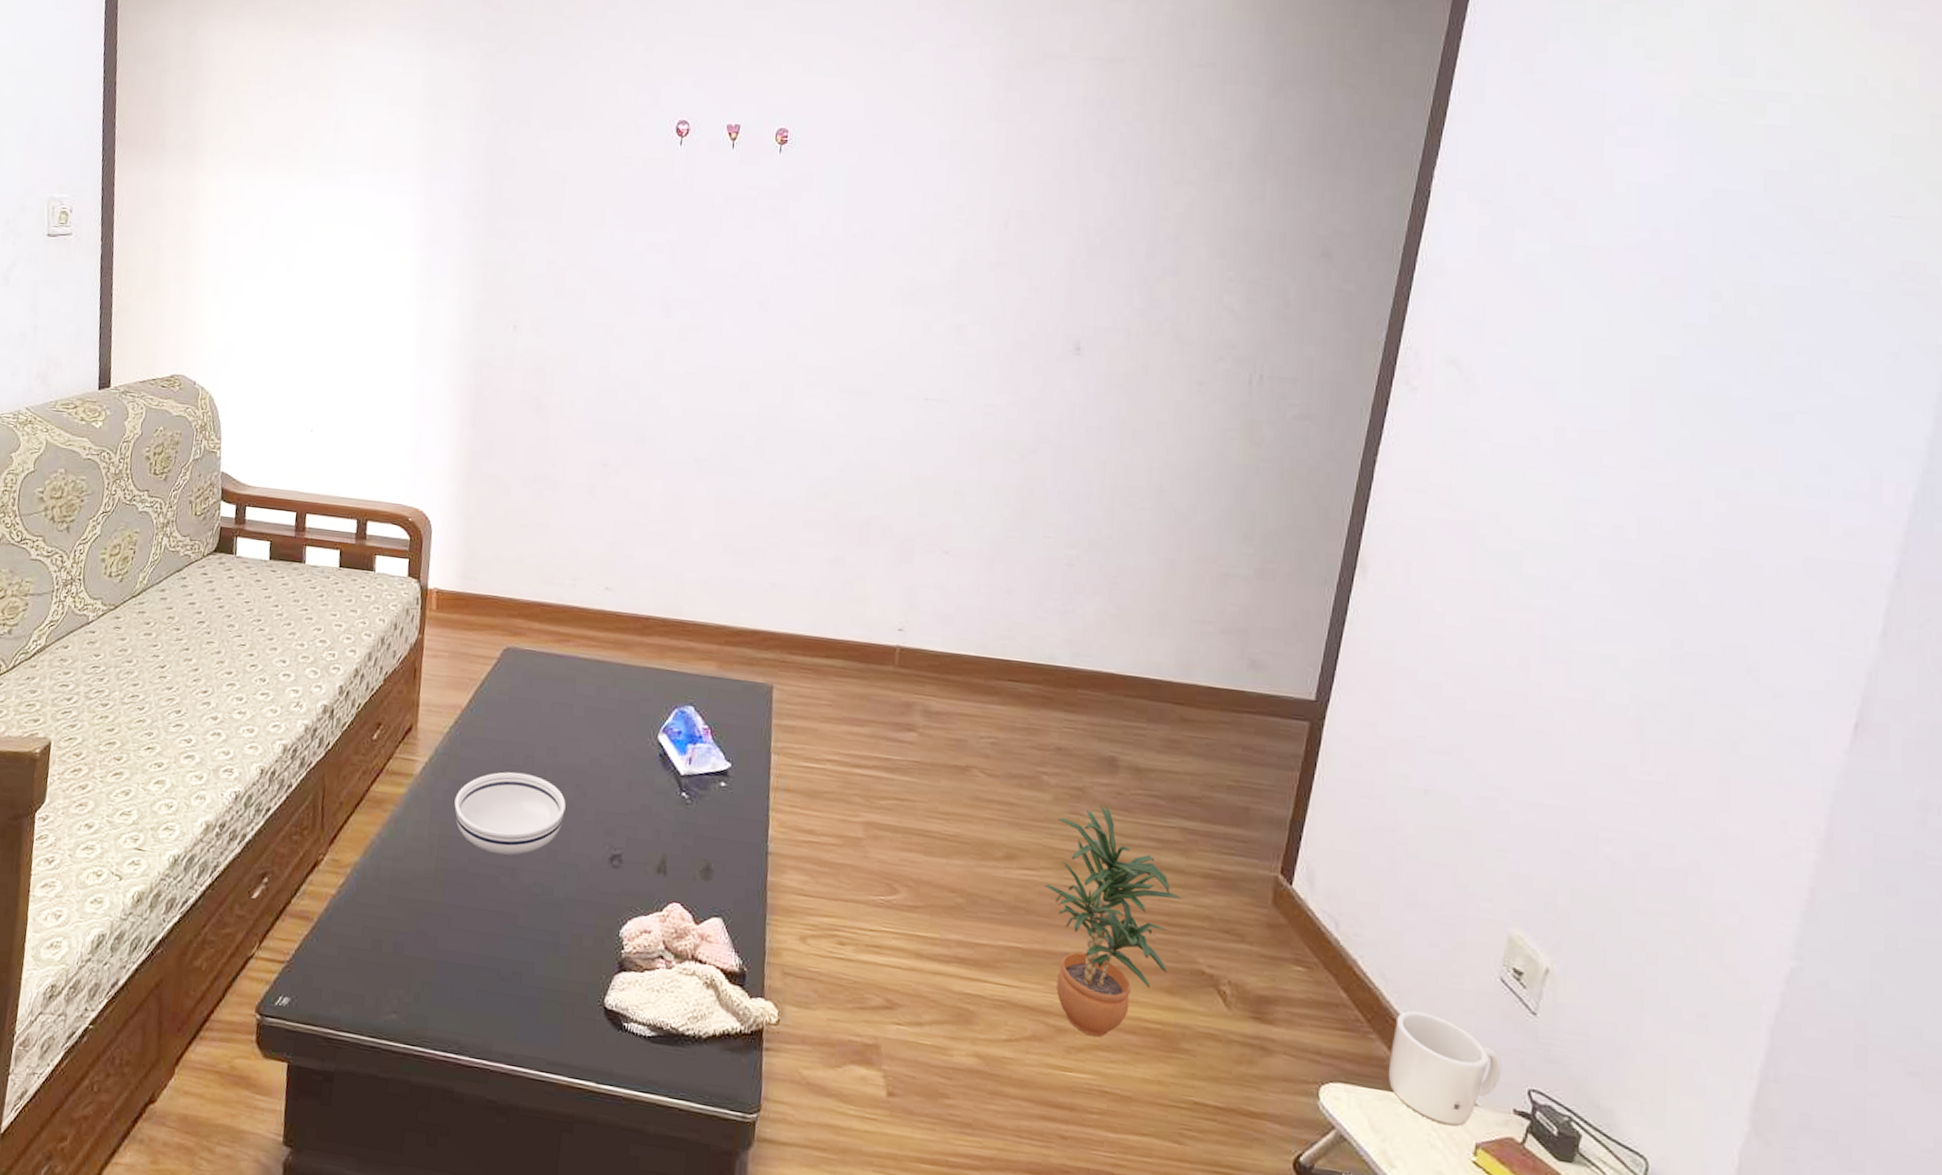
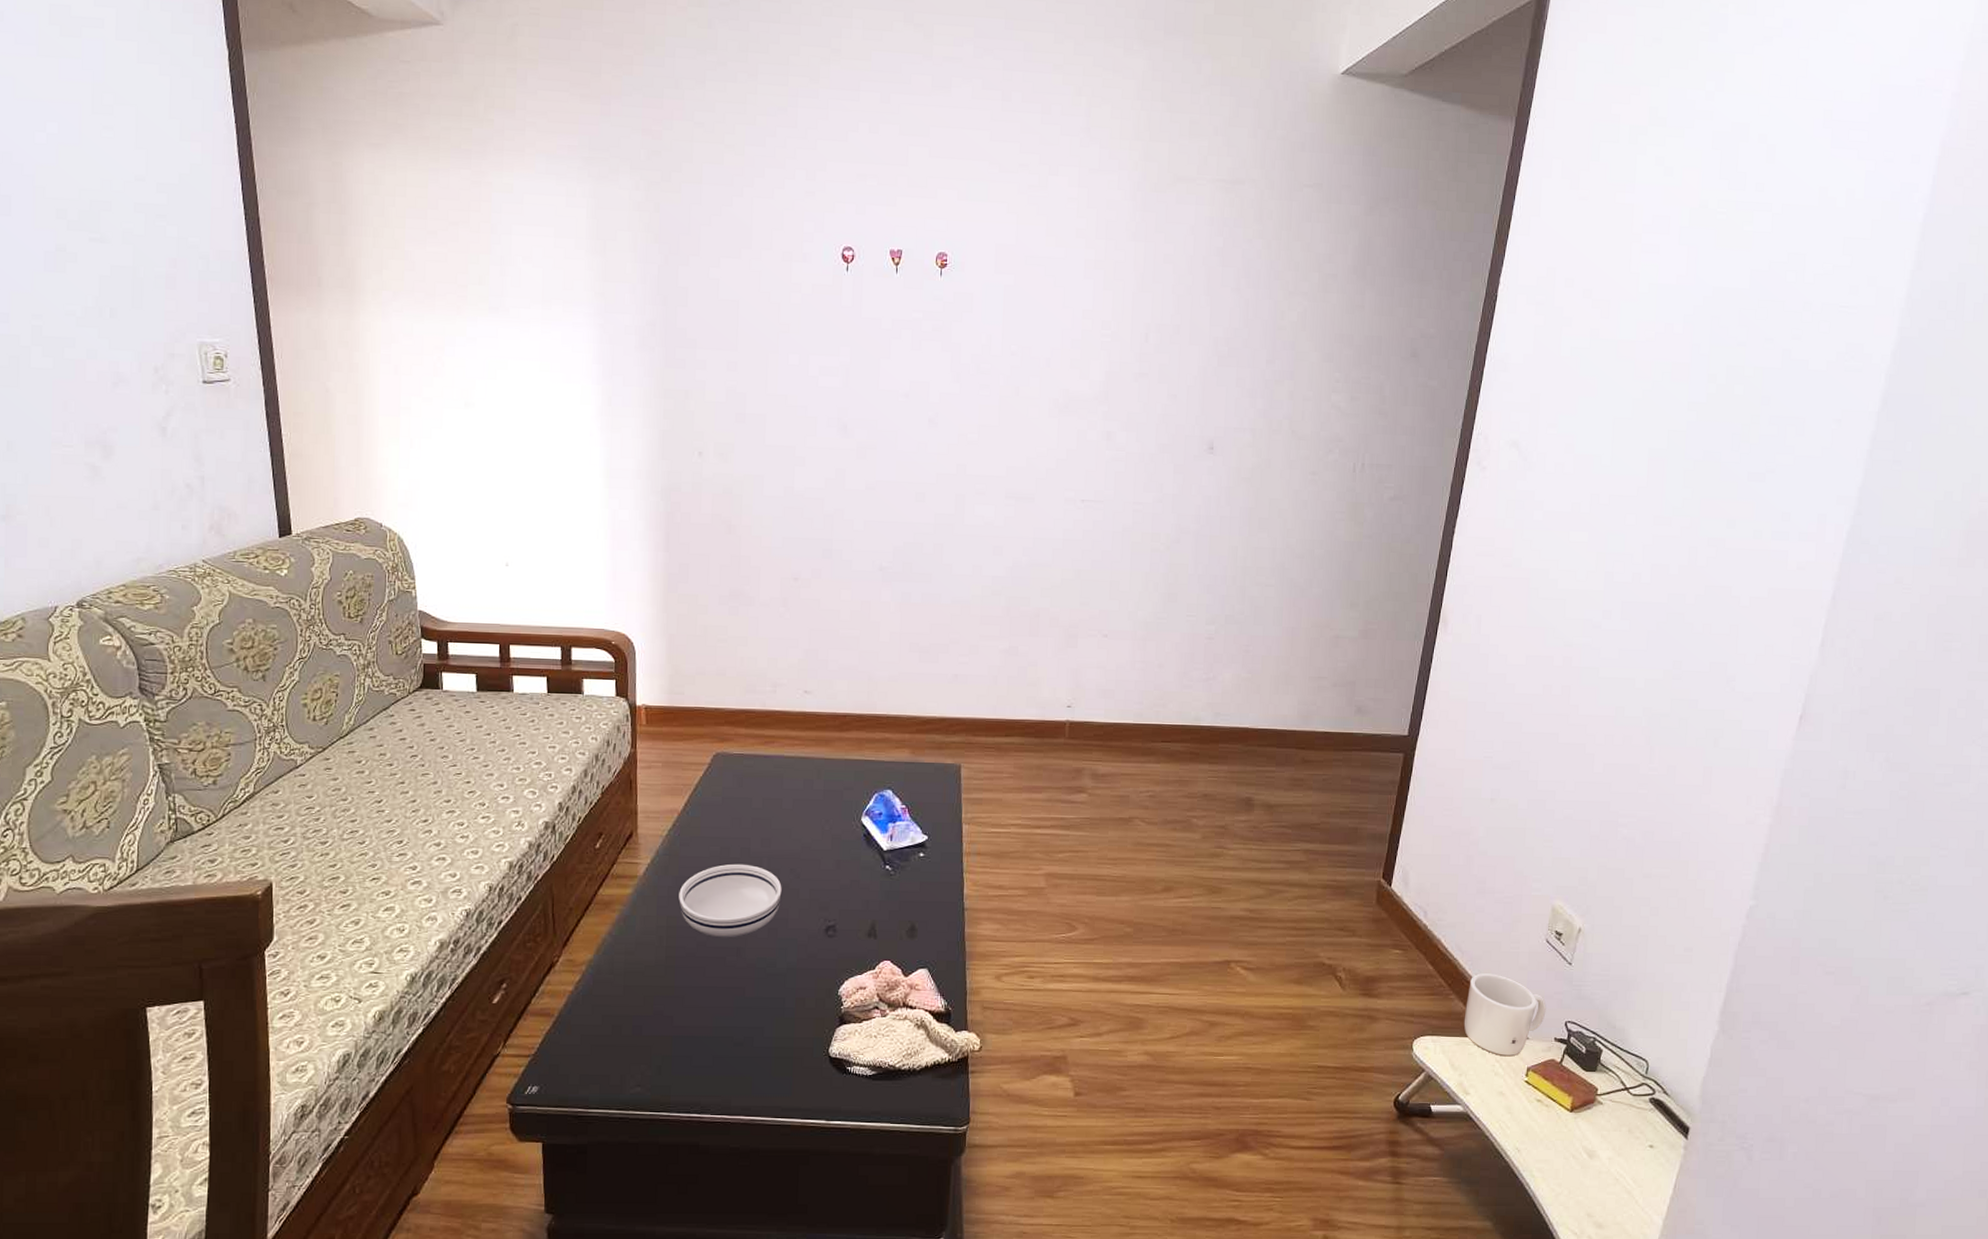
potted plant: present [1045,805,1183,1038] -> none [1197,839,1307,1026]

